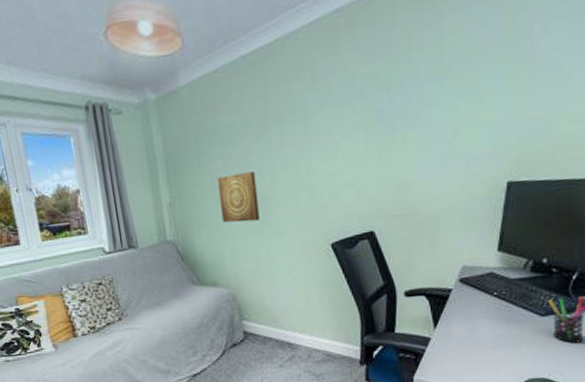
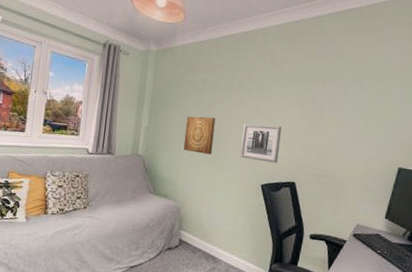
wall art: none [292,163,347,216] -> present [240,124,282,164]

